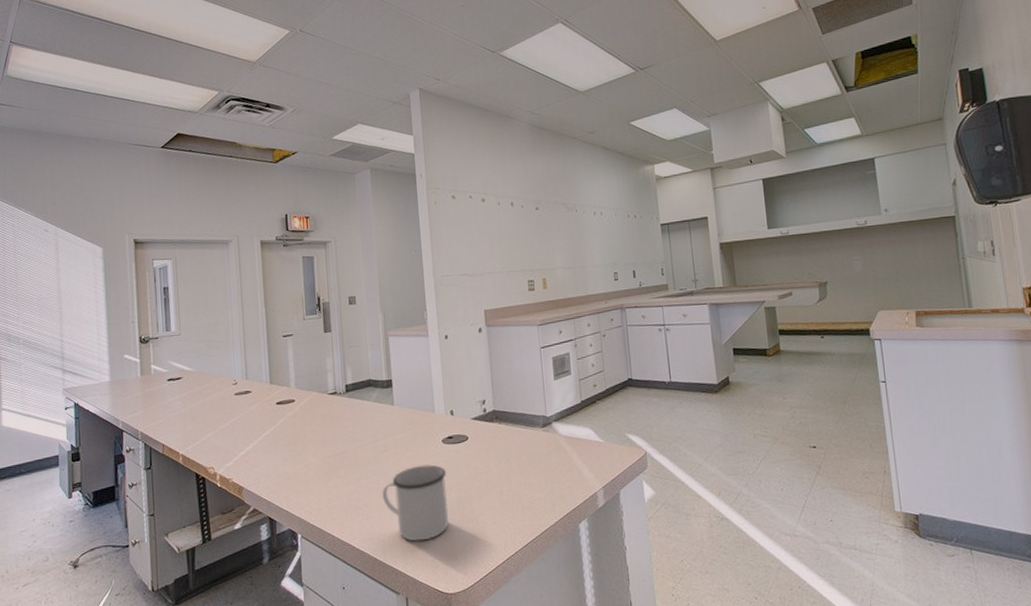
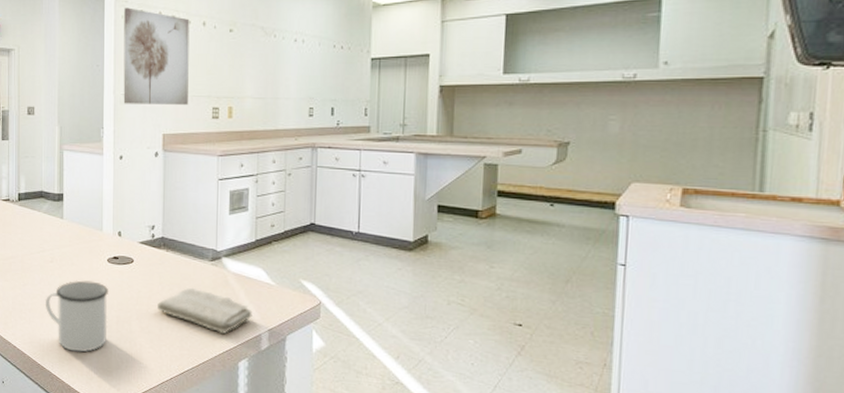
wall art: none [436,193,506,285] -> present [123,7,190,105]
washcloth: none [496,456,587,499] -> present [157,287,253,335]

